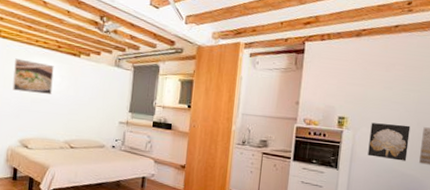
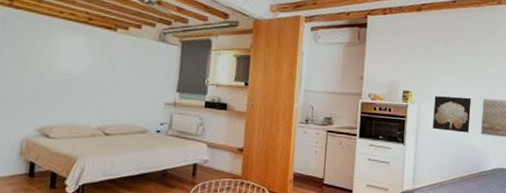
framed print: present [12,58,54,94] -> none [29,32,84,74]

